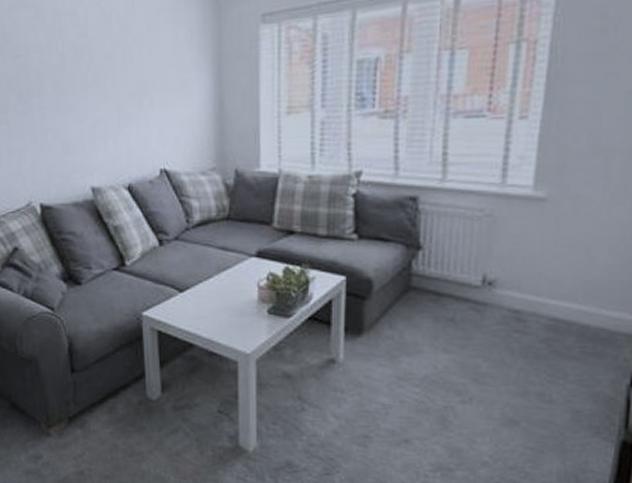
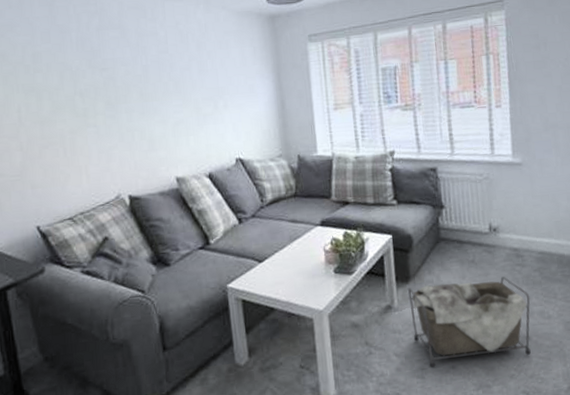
laundry basket: none [359,342,527,442] -> present [408,276,531,368]

